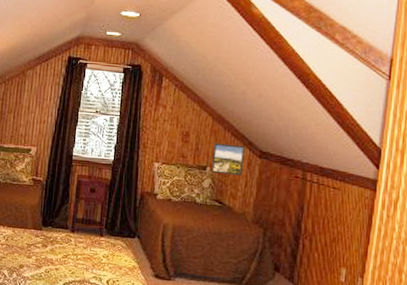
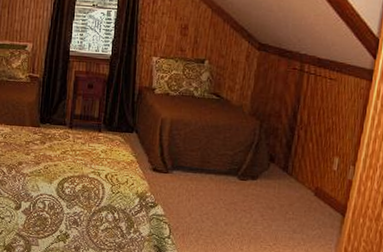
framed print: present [211,143,245,176] -> none [209,35,244,69]

